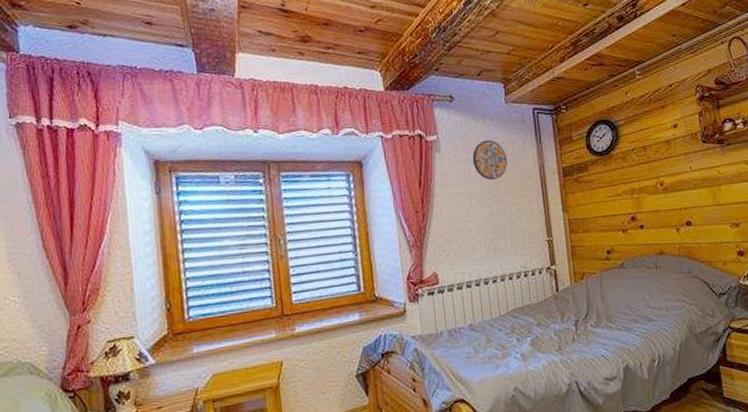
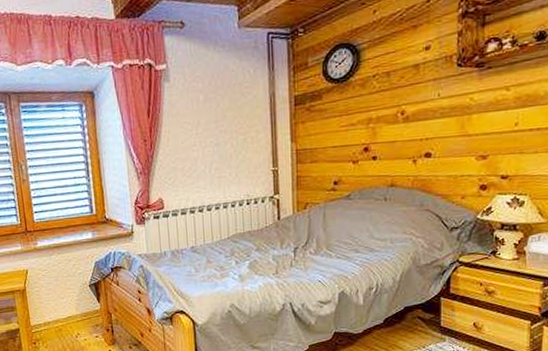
manhole cover: present [472,139,508,181] -> none [201,67,237,110]

